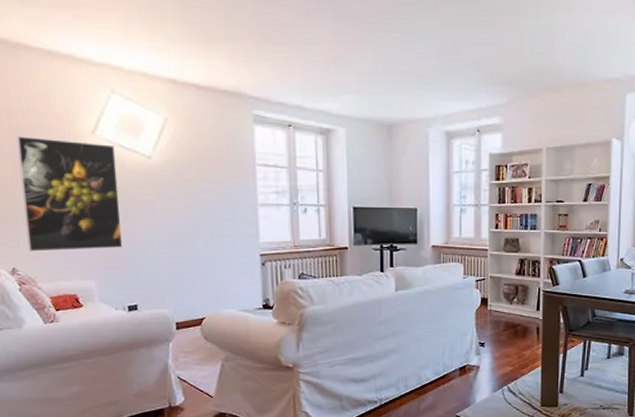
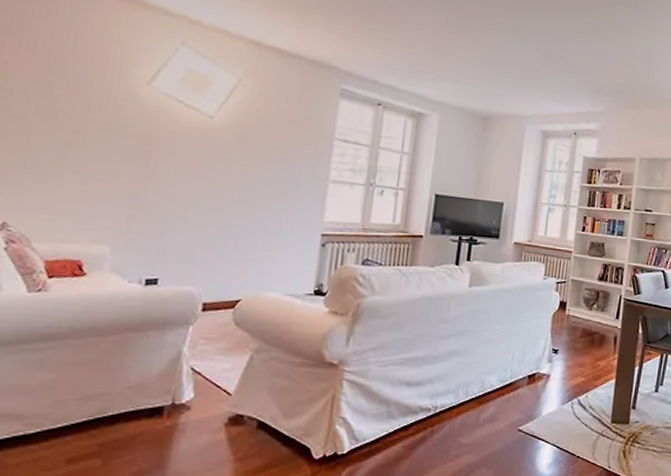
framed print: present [16,136,123,252] -> none [30,75,172,212]

